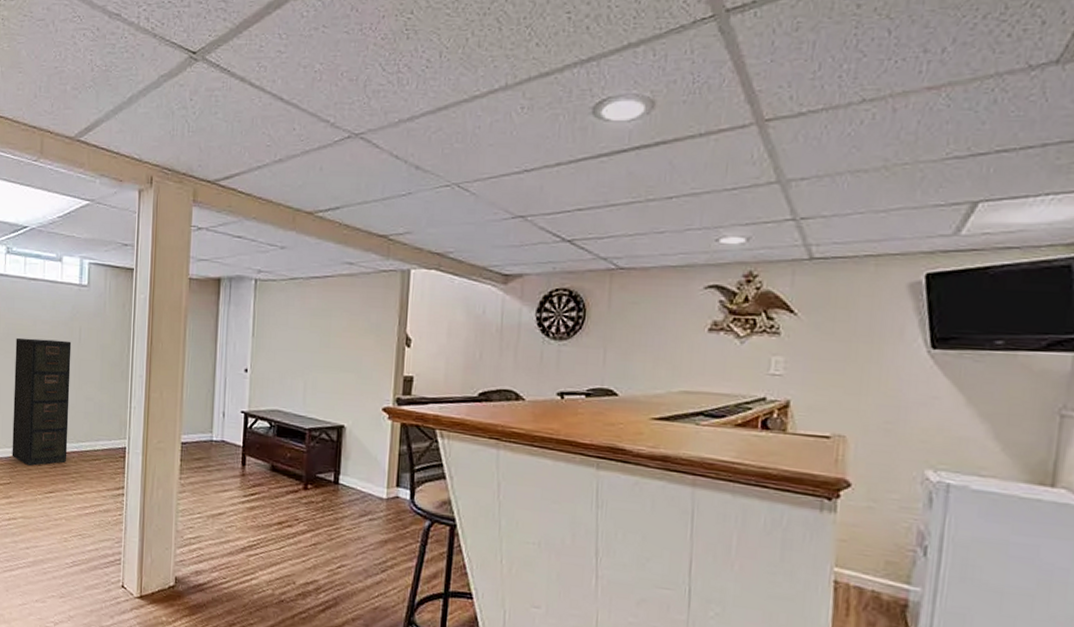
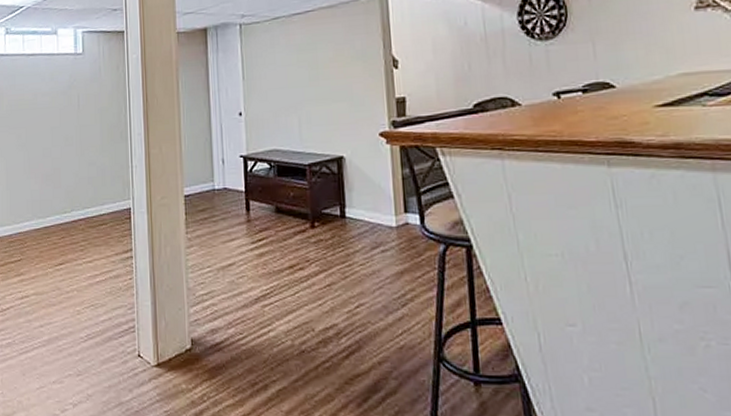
filing cabinet: present [12,337,72,467] -> none [19,109,75,240]

